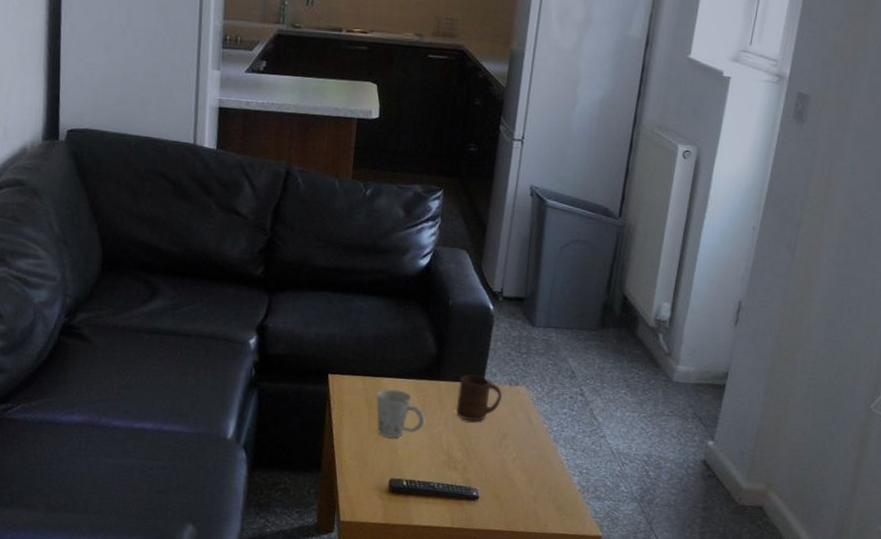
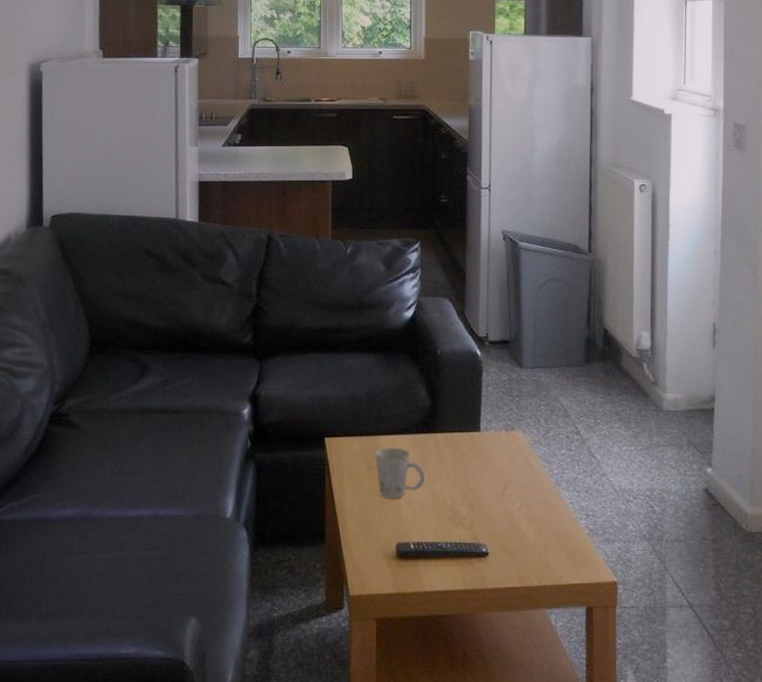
cup: present [456,375,502,422] -> none [455,424,499,473]

